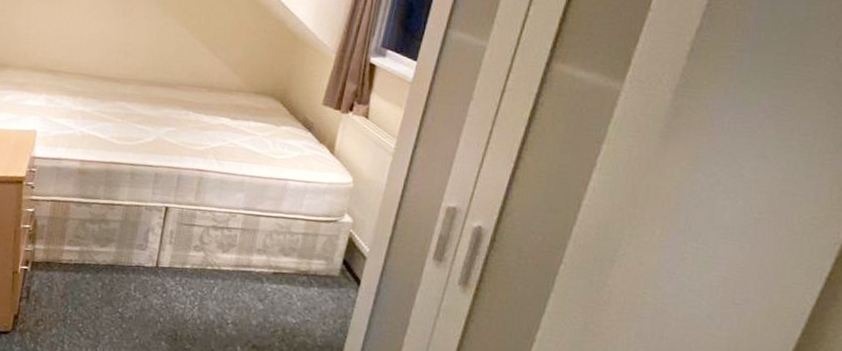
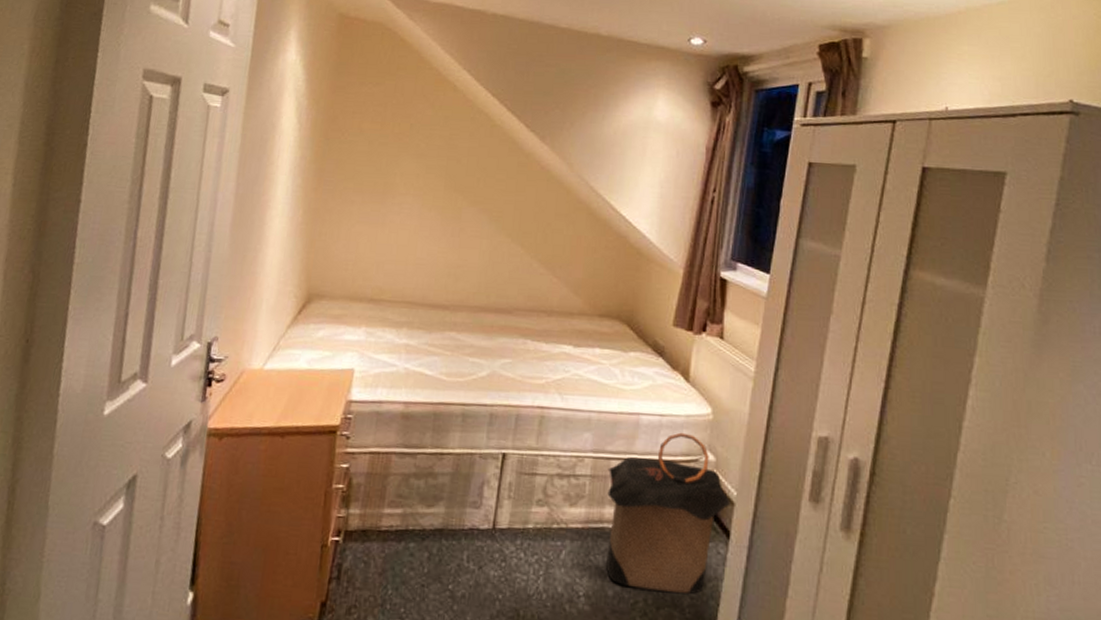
laundry hamper: none [251,197,363,328] -> present [605,432,731,594]

